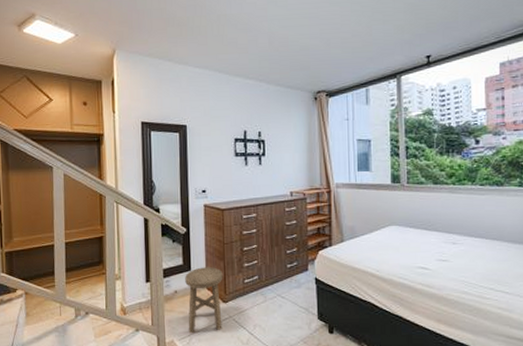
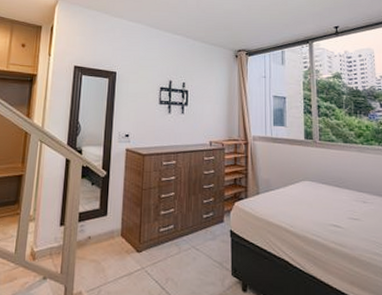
stool: present [185,267,223,334] -> none [98,213,139,285]

